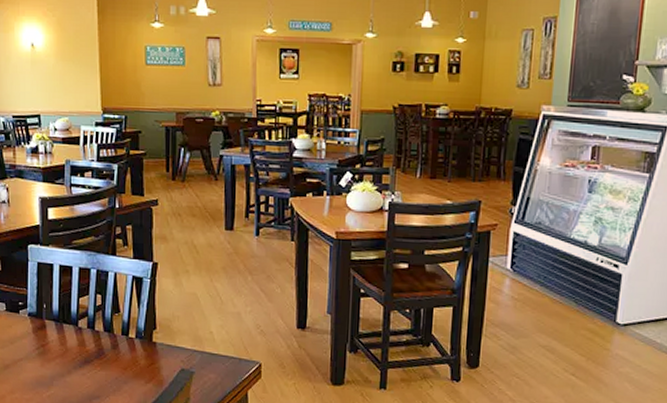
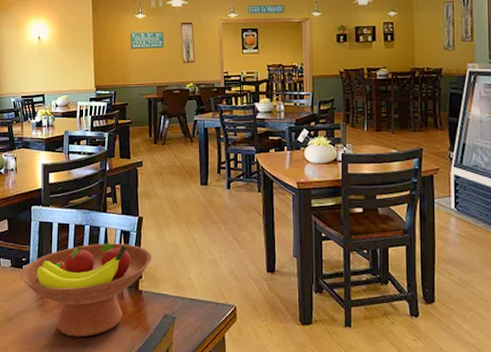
fruit bowl: none [17,289,168,389] -> present [20,243,152,337]

